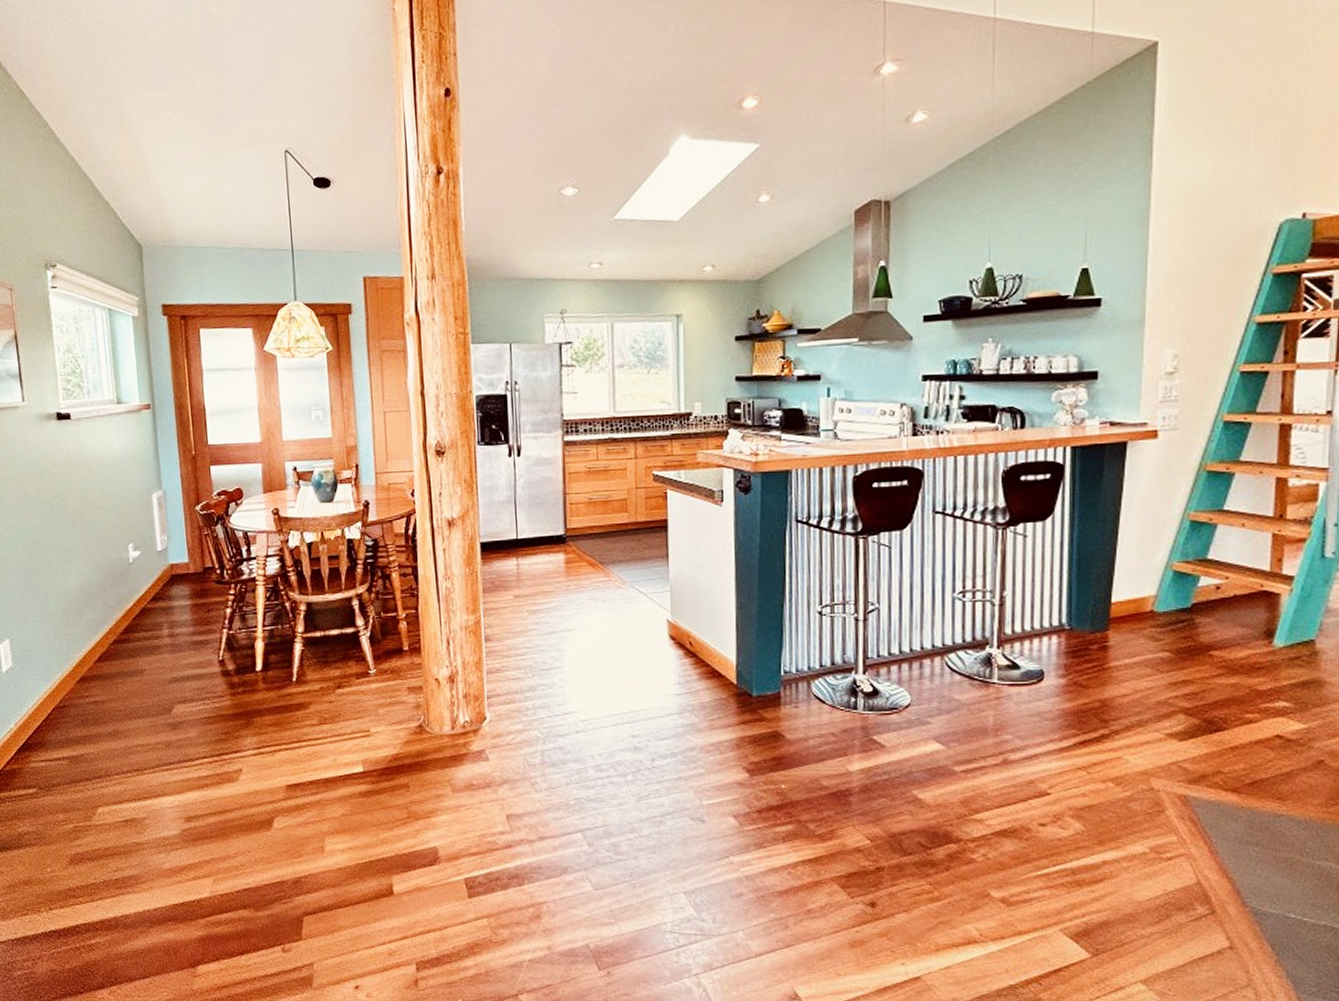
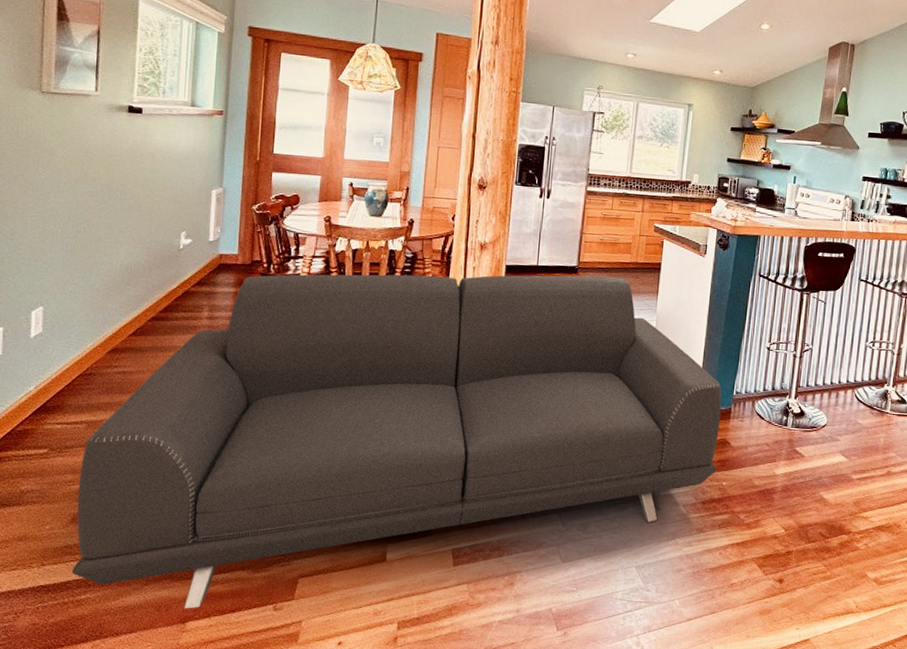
sofa: none [70,542,771,952] -> present [71,274,722,609]

